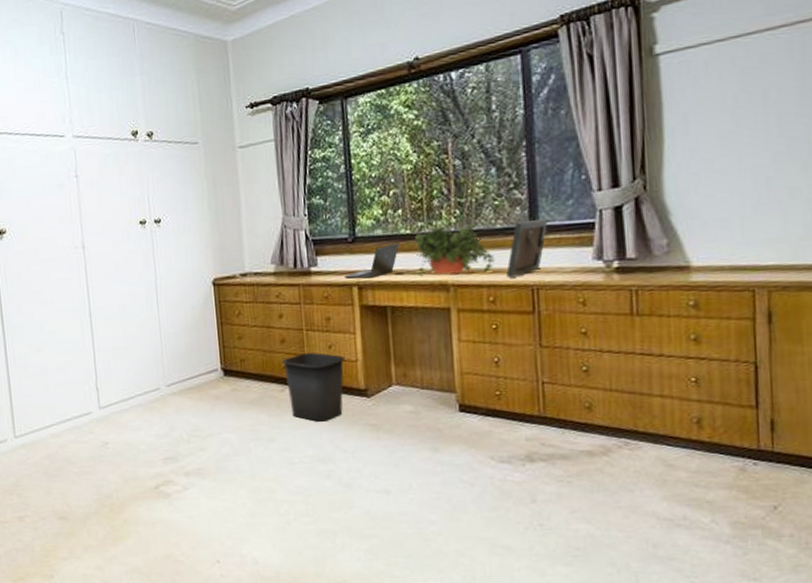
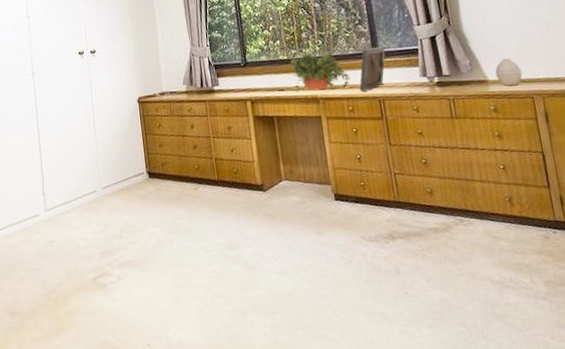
waste bin: present [282,352,346,422] -> none [195,155,245,214]
laptop: present [345,243,400,279] -> none [240,66,280,95]
vase: none [703,237,743,275] -> present [495,58,523,86]

